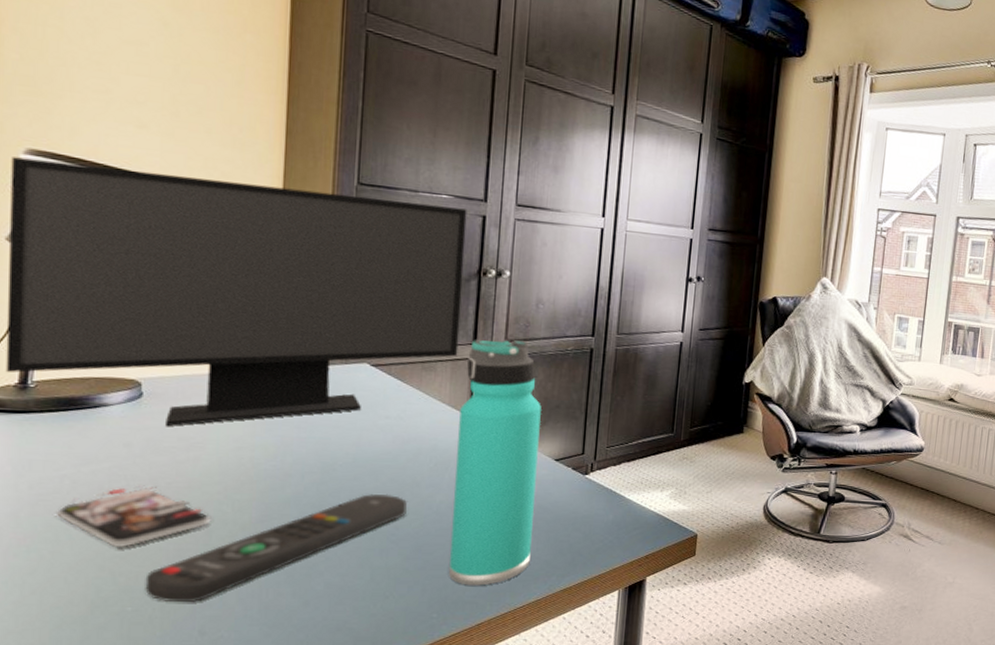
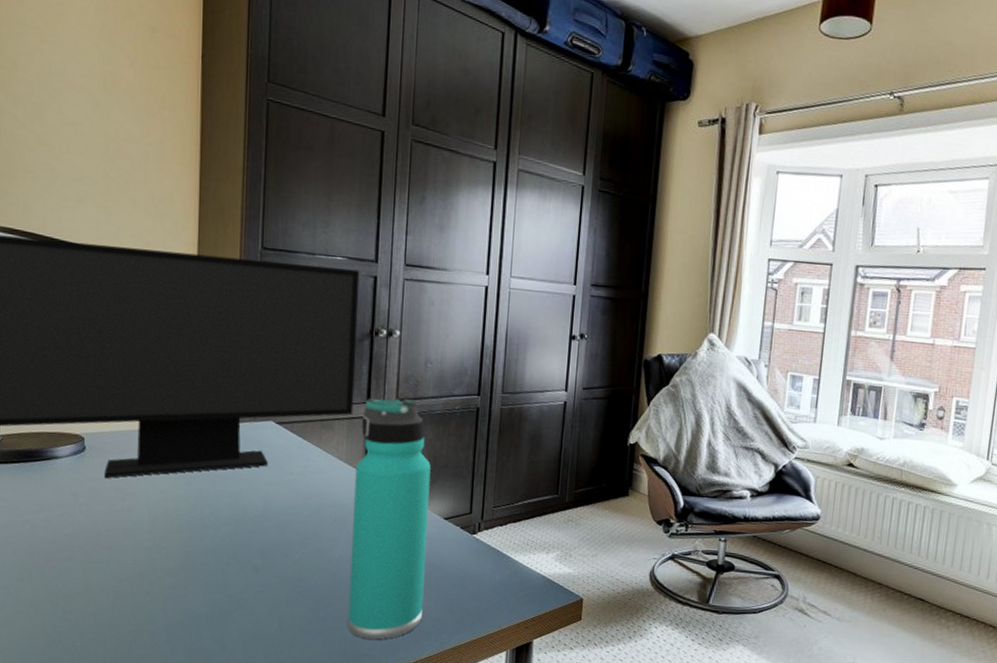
smartphone: present [55,485,210,548] -> none [19,531,142,589]
remote control: present [145,493,407,602] -> none [90,546,309,641]

